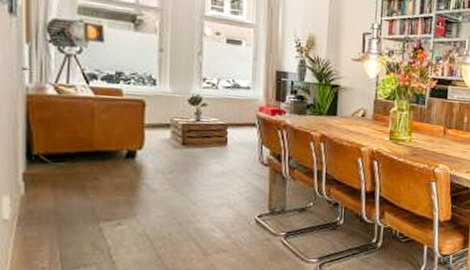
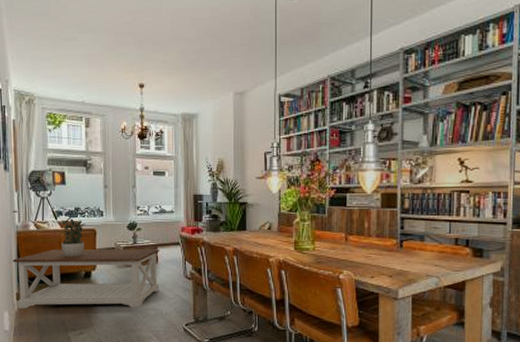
coffee table: none [19,120,231,196] -> present [13,248,160,309]
potted plant: none [94,82,131,132] -> present [61,216,86,257]

